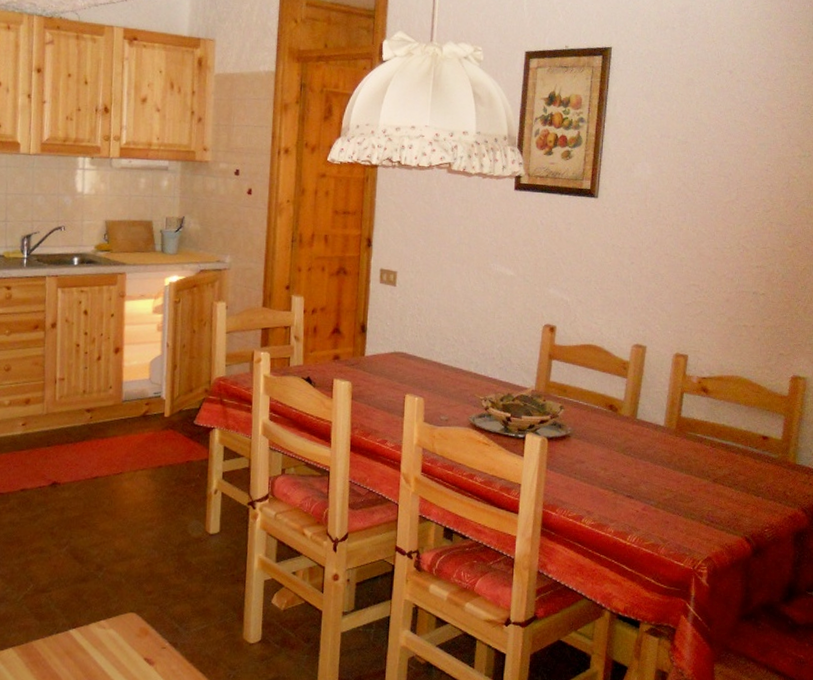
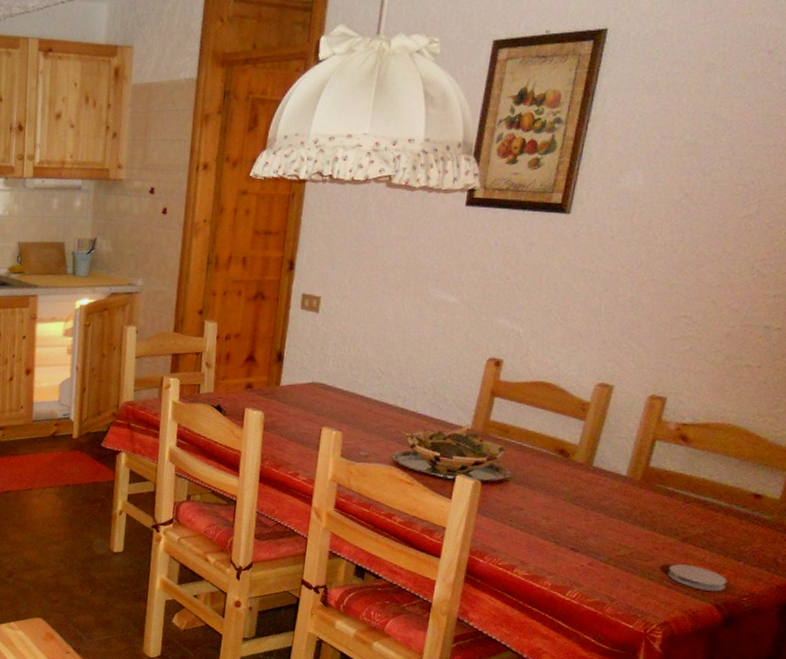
coaster: none [705,503,752,526] -> present [667,564,728,591]

